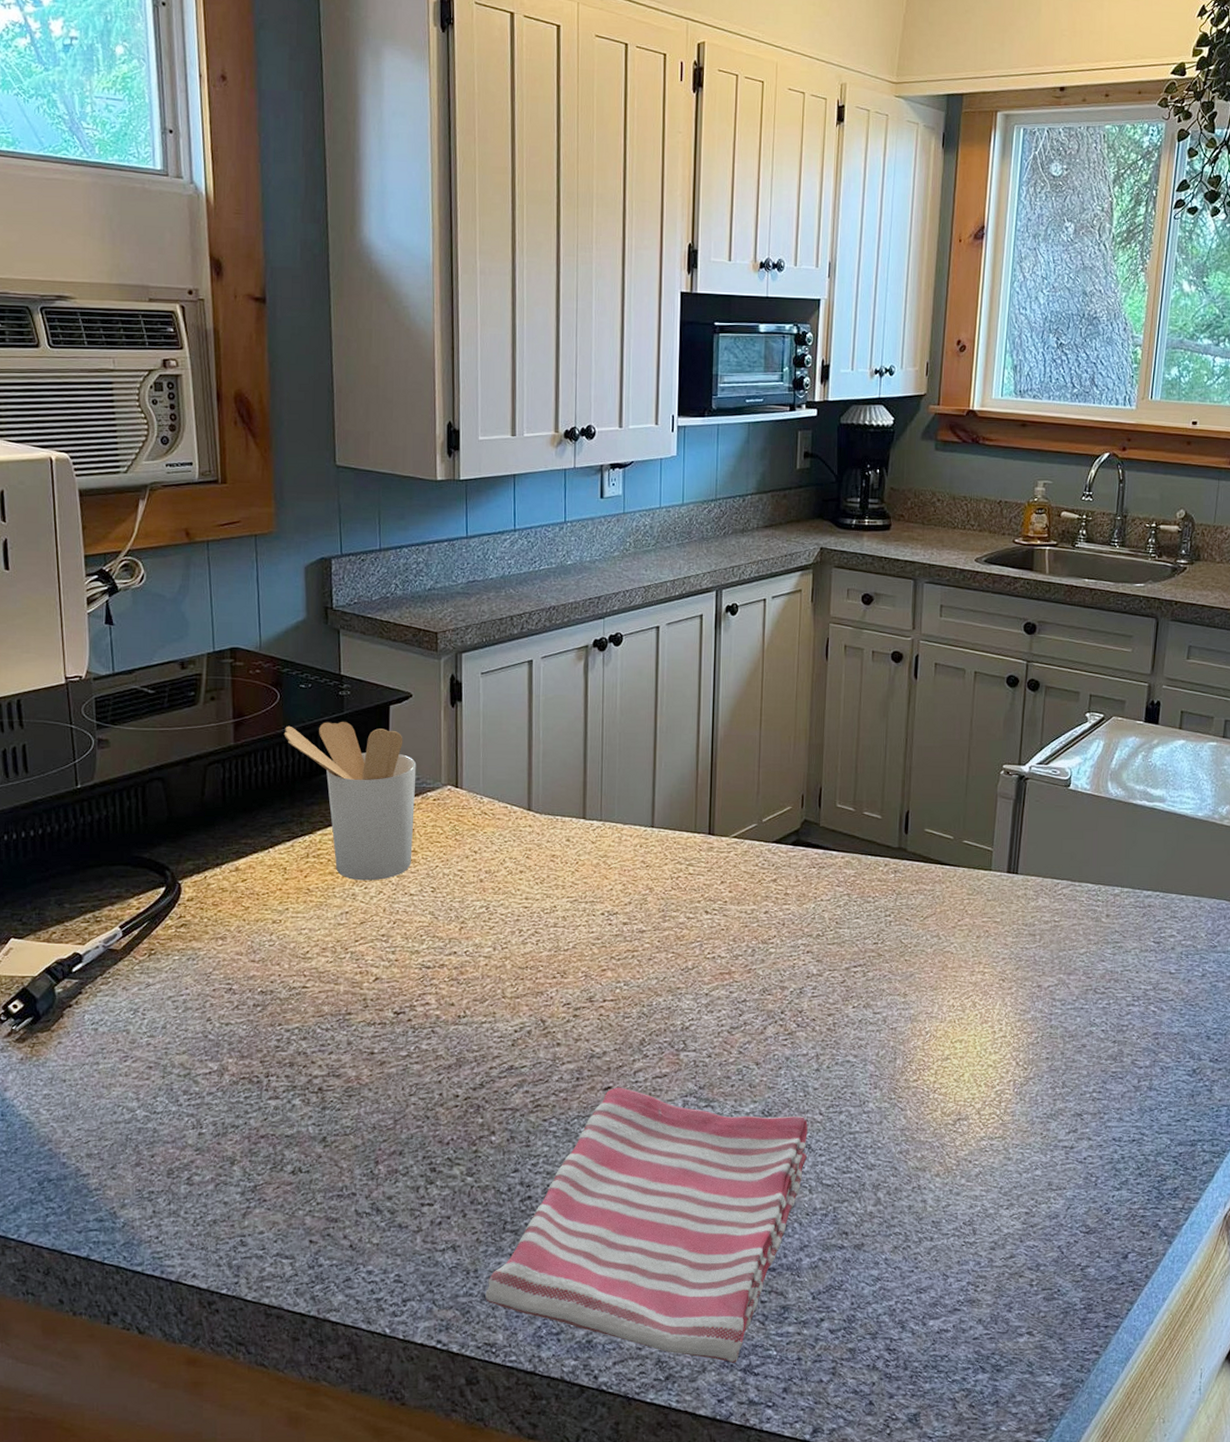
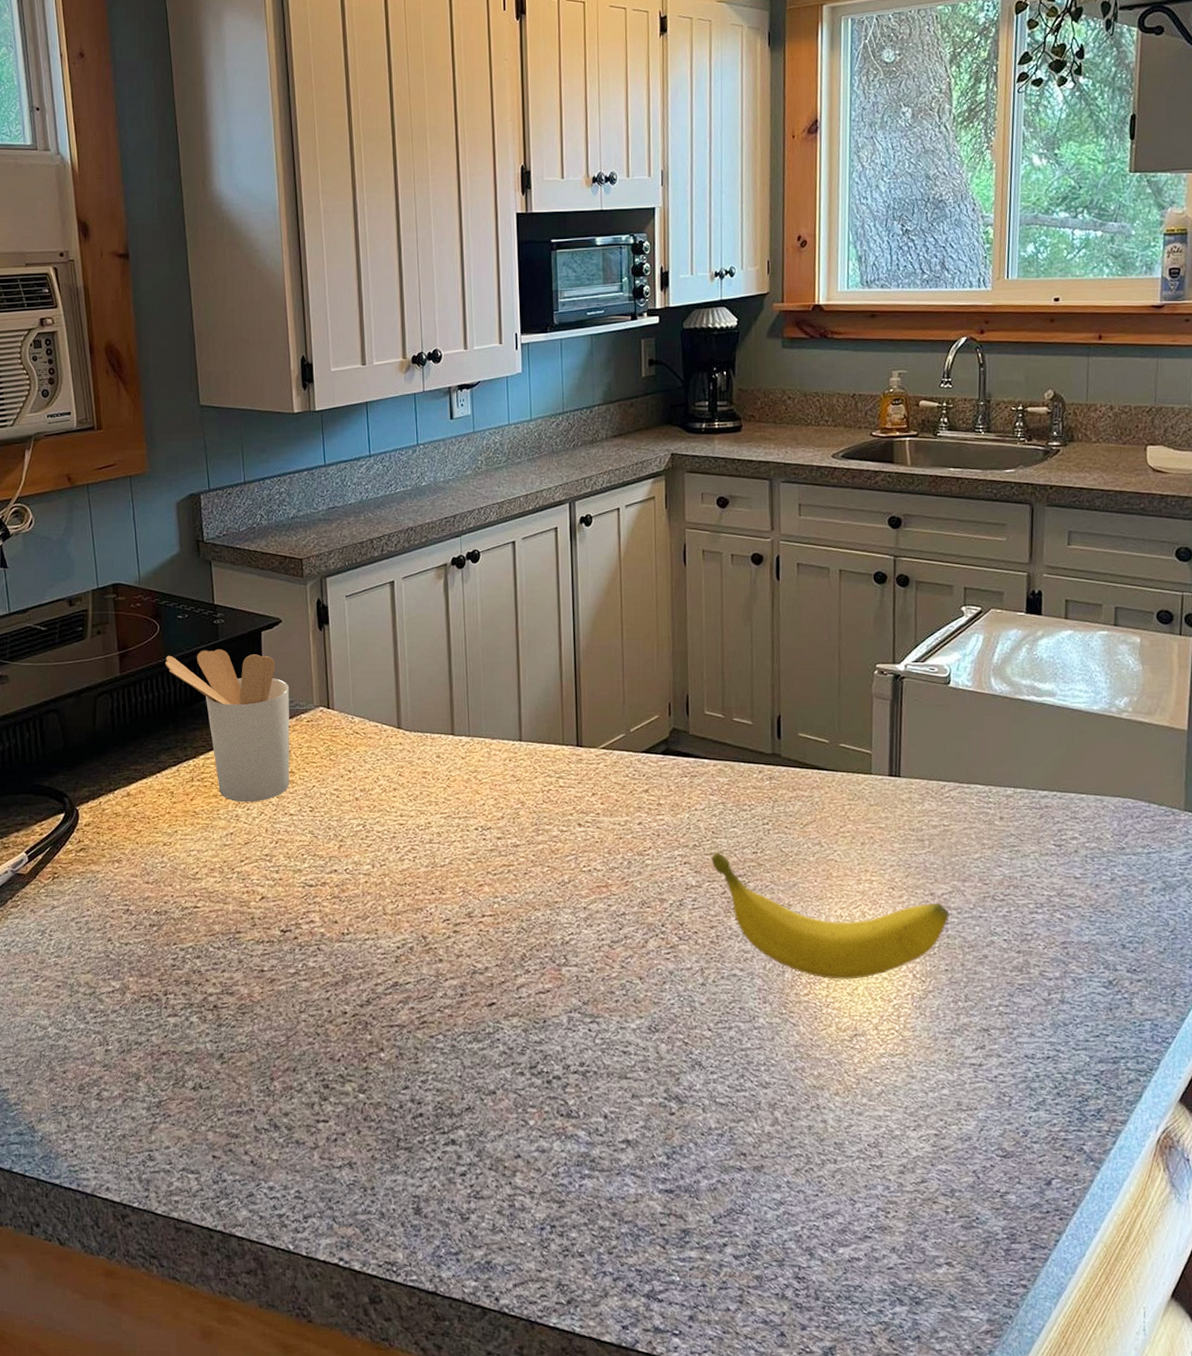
dish towel: present [485,1087,808,1364] -> none [383,1003,698,1289]
banana: none [833,942,1054,1066] -> present [711,852,949,979]

